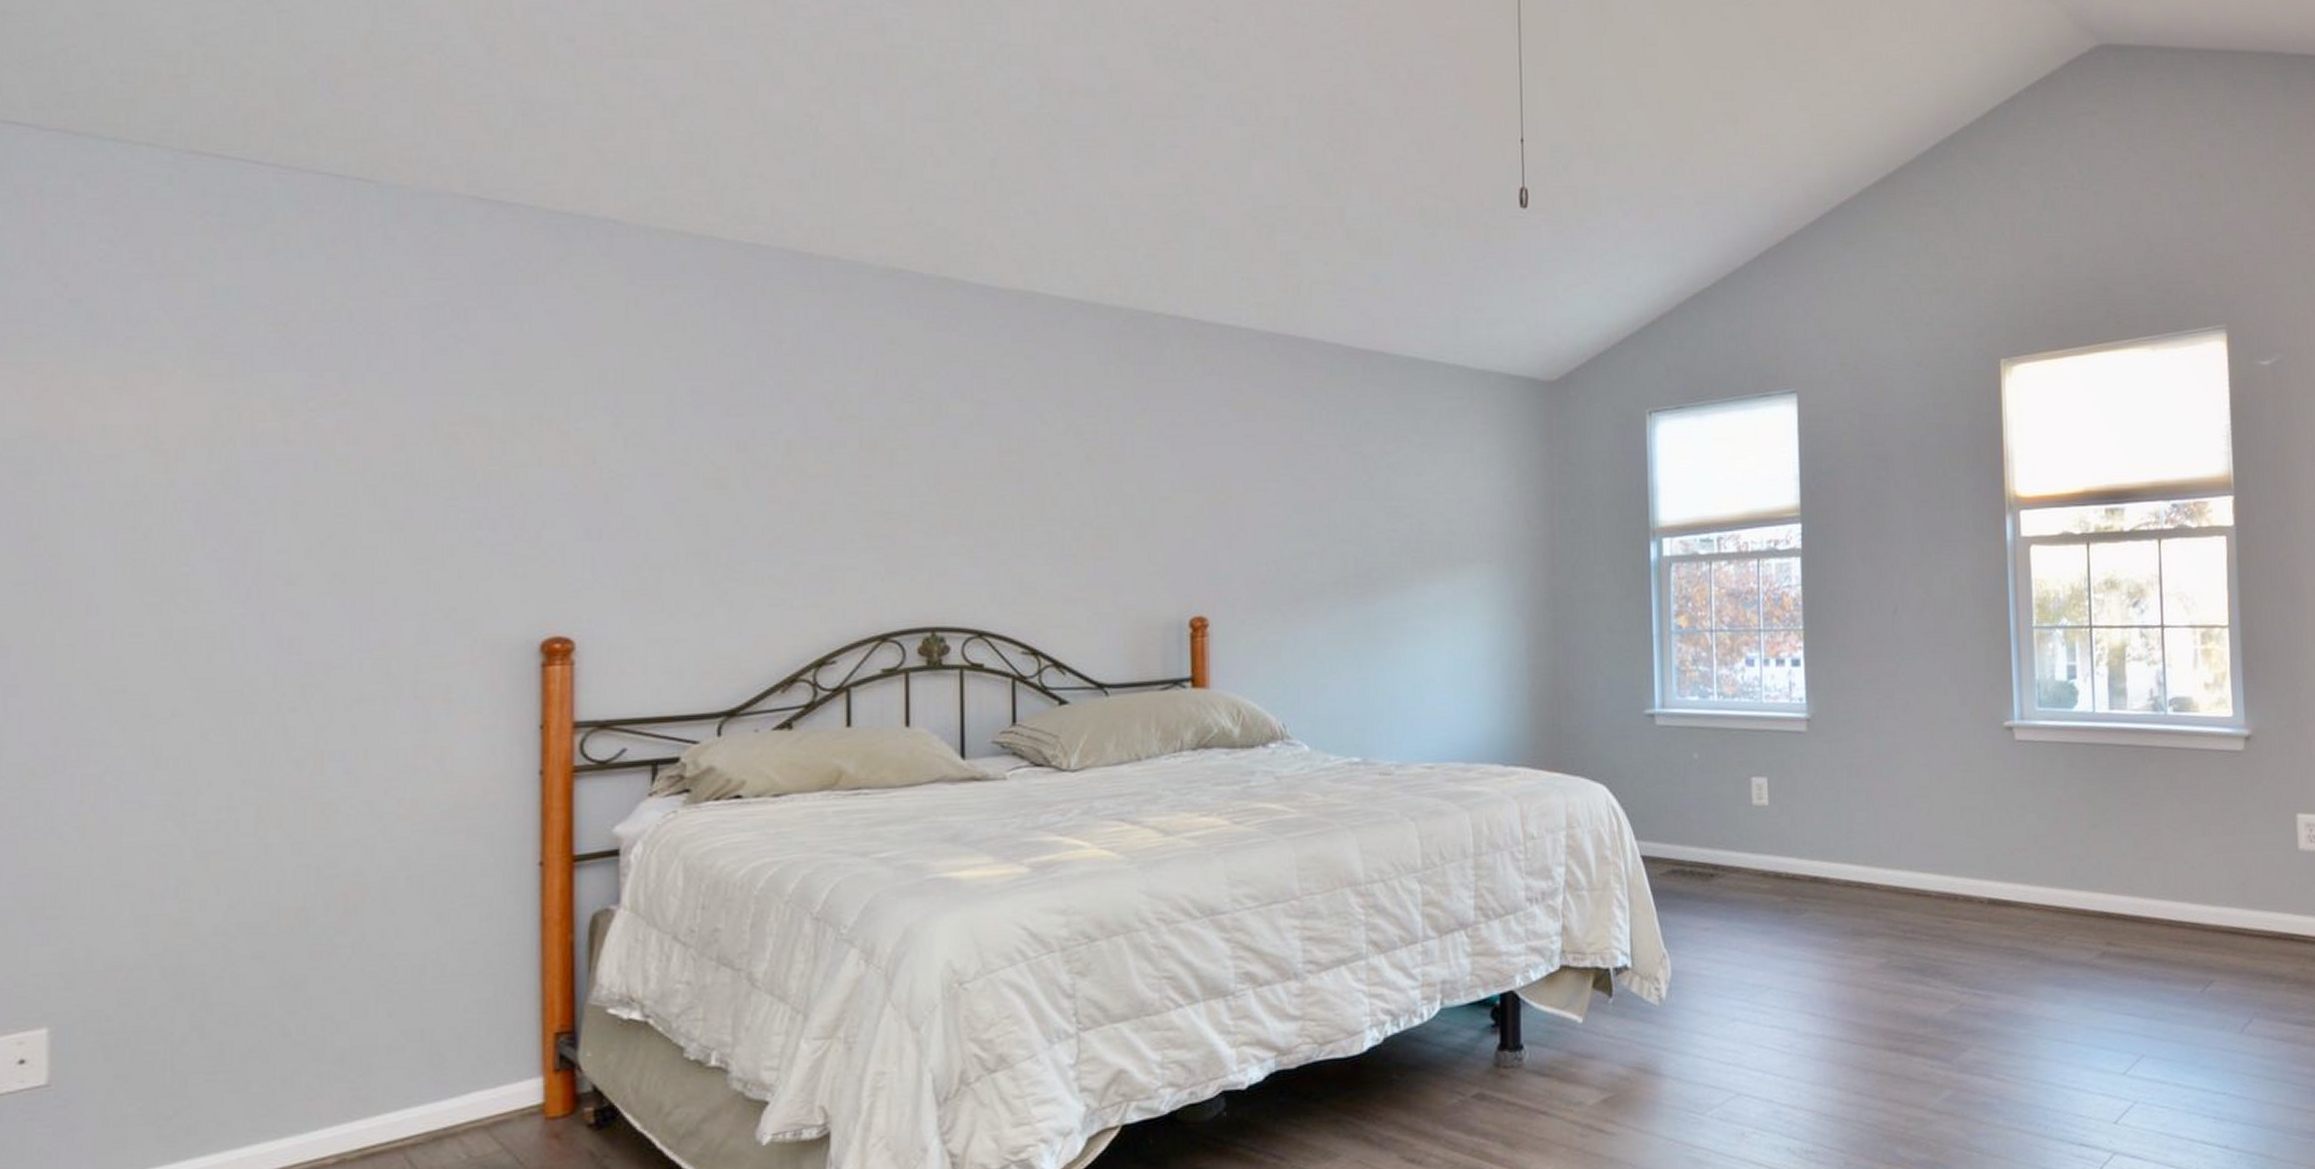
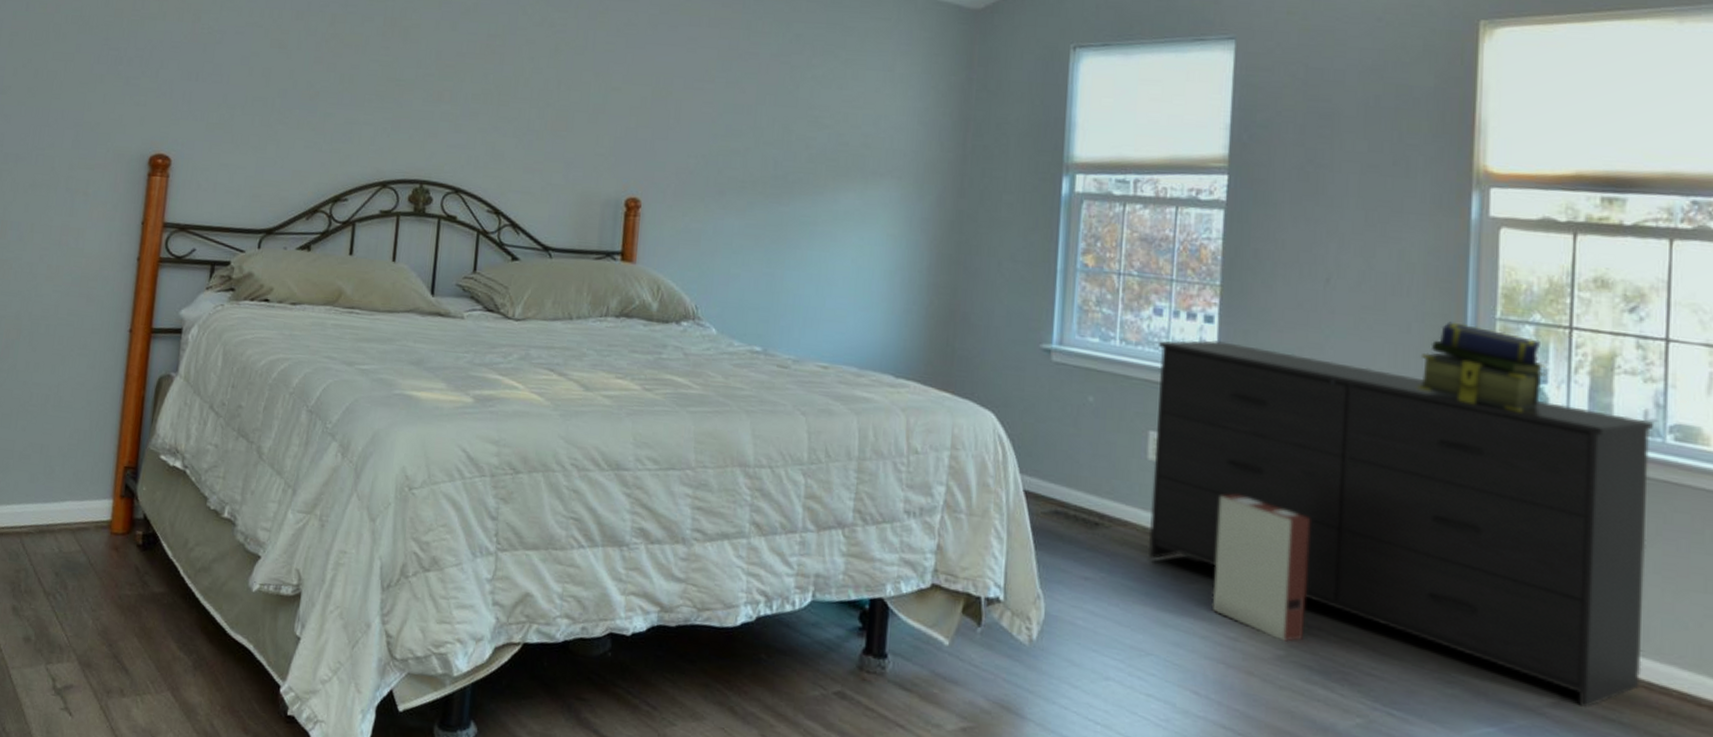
dresser: none [1753,682,2163,953] -> present [1148,339,1653,708]
cardboard box: none [1819,822,1901,950] -> present [1211,494,1310,642]
stack of books: none [1975,635,2076,708] -> present [1417,321,1548,413]

